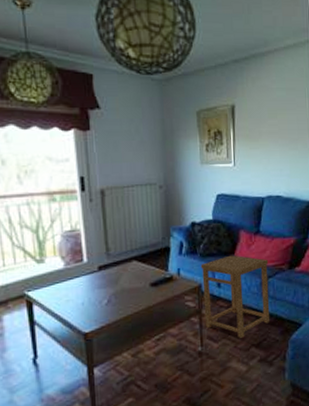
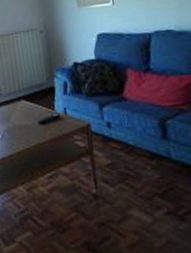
side table: present [200,255,270,338] -> none [87,94,176,184]

